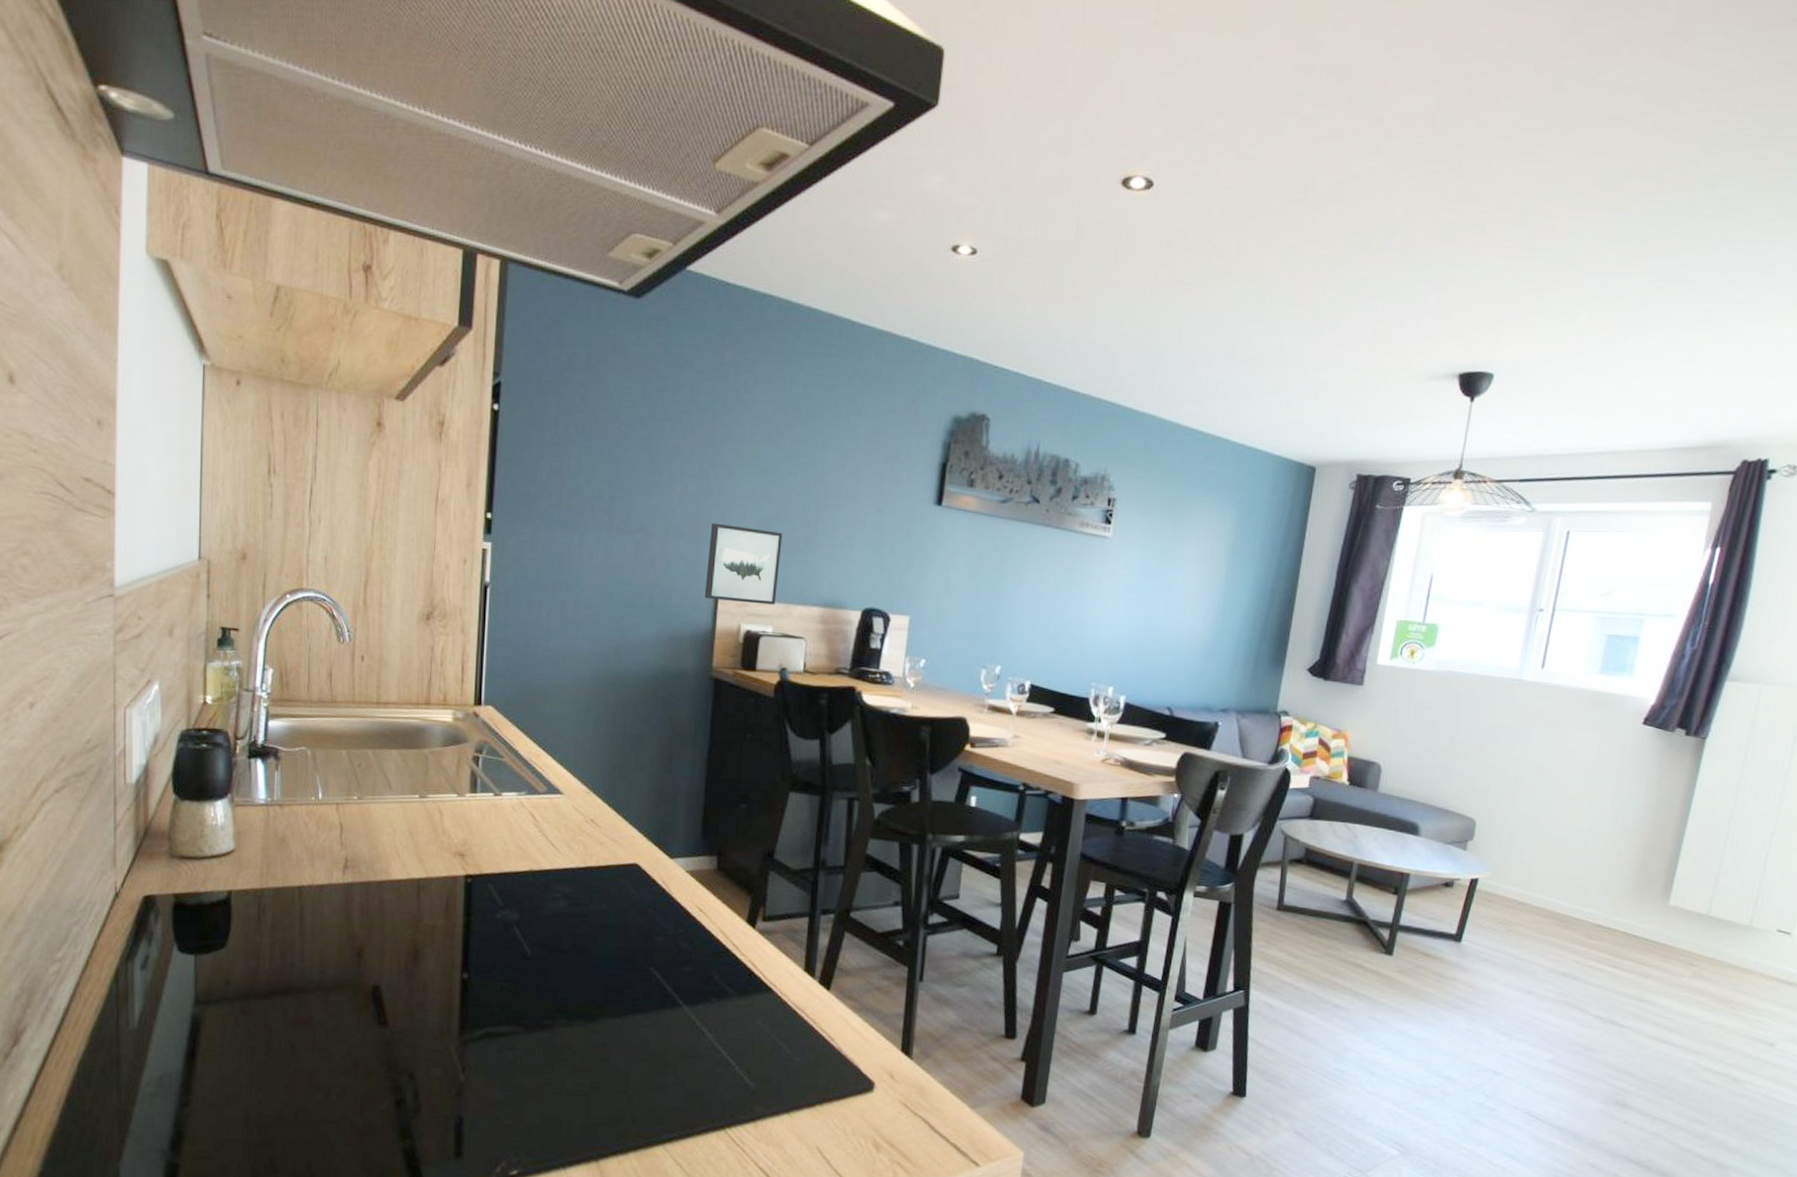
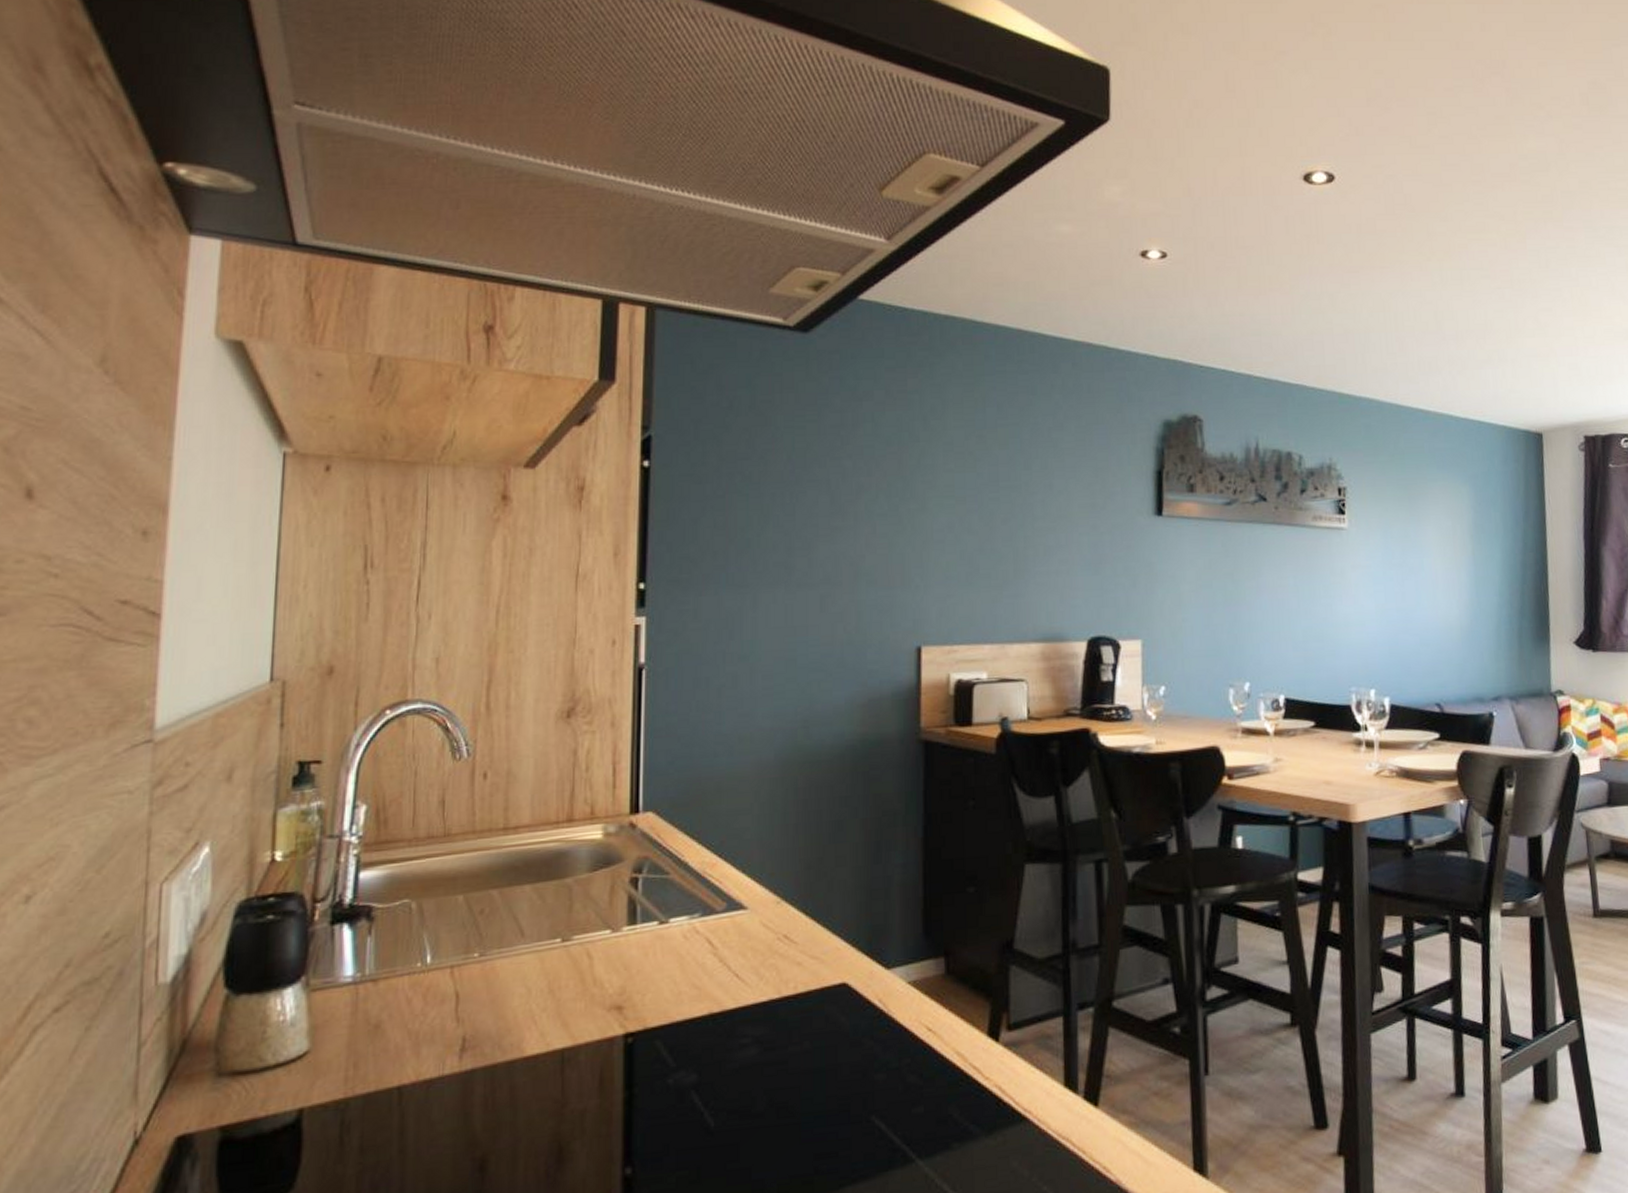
wall art: present [704,523,783,605] -> none [904,563,990,650]

